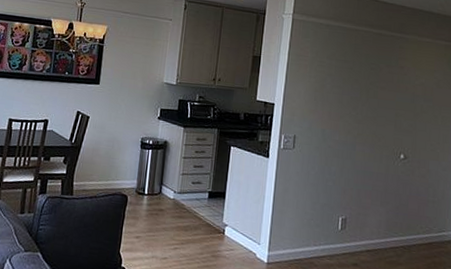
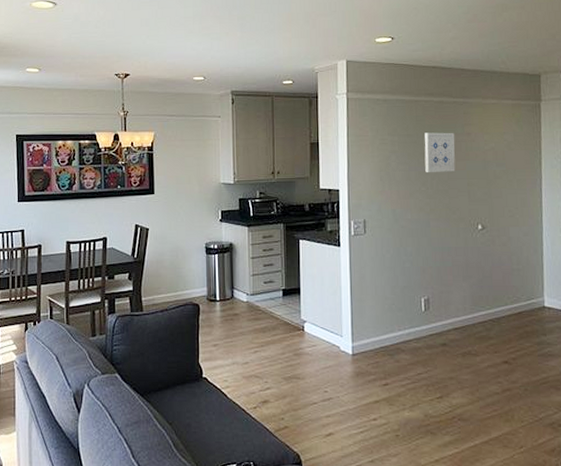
wall art: none [357,61,389,101] -> present [424,132,456,172]

